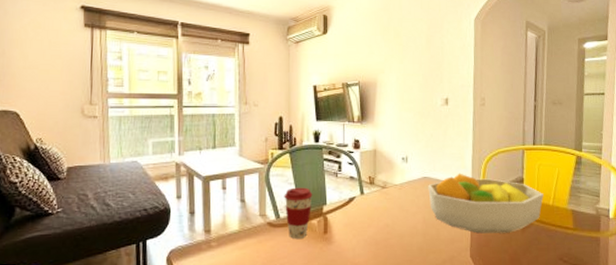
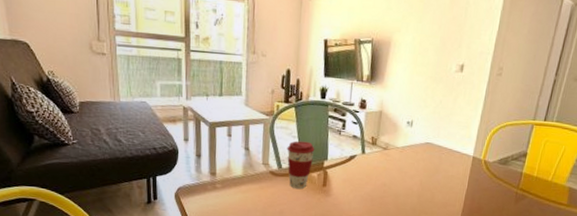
fruit bowl: present [428,173,544,234] -> none [428,141,544,203]

